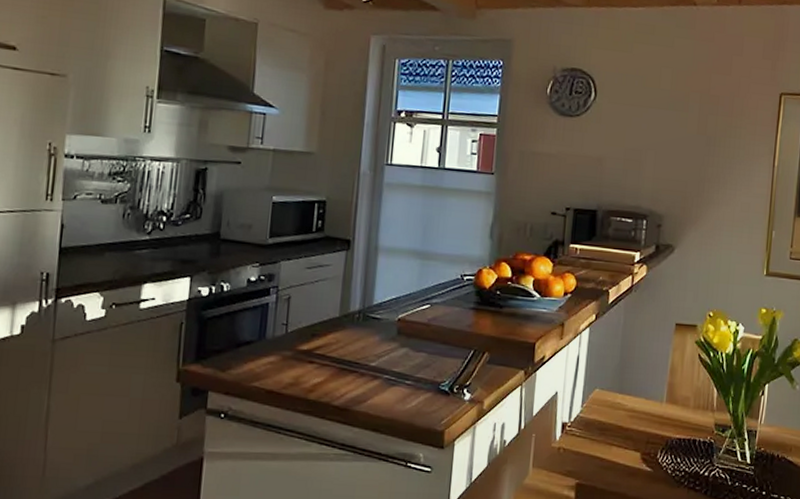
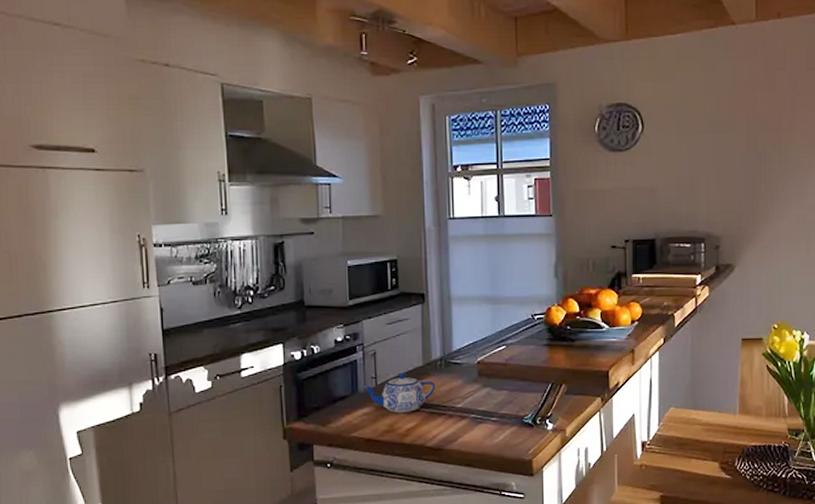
teapot: none [270,321,351,366] -> present [362,372,436,413]

